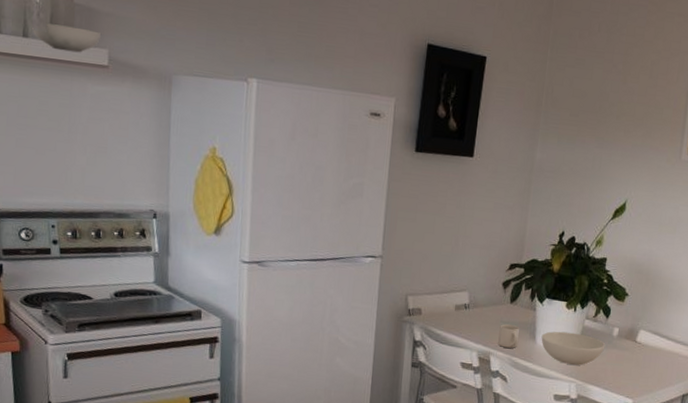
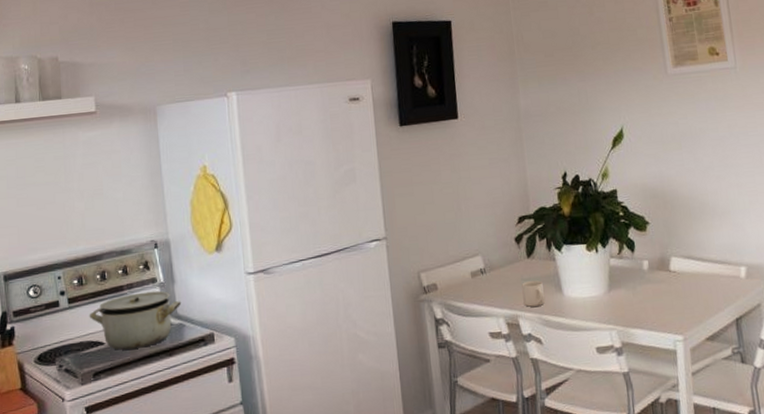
bowl: present [32,23,102,53] -> none [23,82,87,108]
saucepan: none [79,257,174,310] -> present [89,290,182,350]
bowl: present [541,331,606,365] -> none [567,275,639,311]

